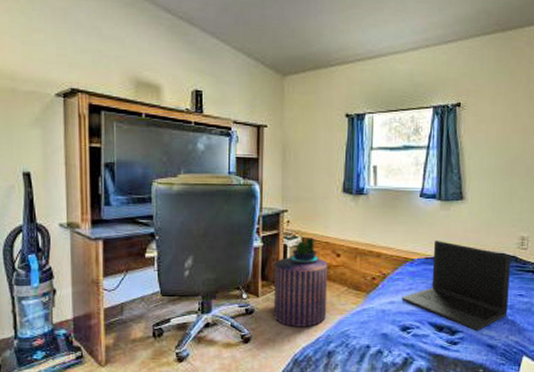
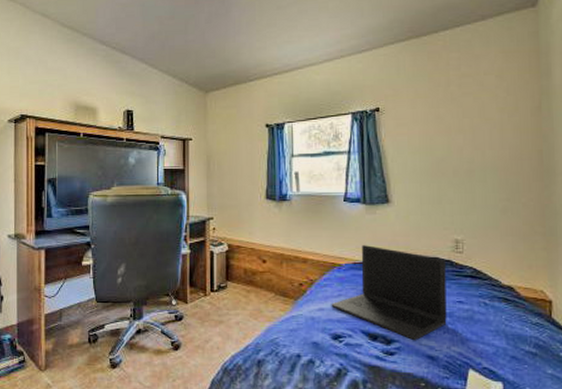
stool: present [273,257,328,327] -> none [201,263,255,334]
potted plant: present [290,237,319,264] -> none [217,244,245,270]

